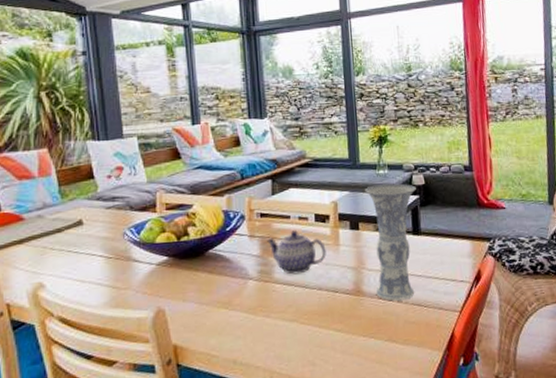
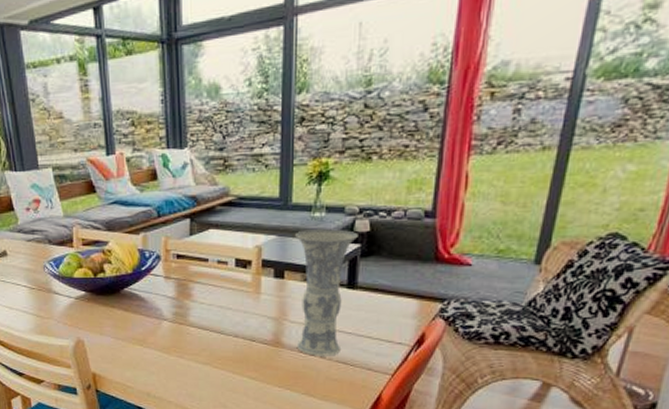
teapot: present [266,230,326,275] -> none [182,274,245,320]

